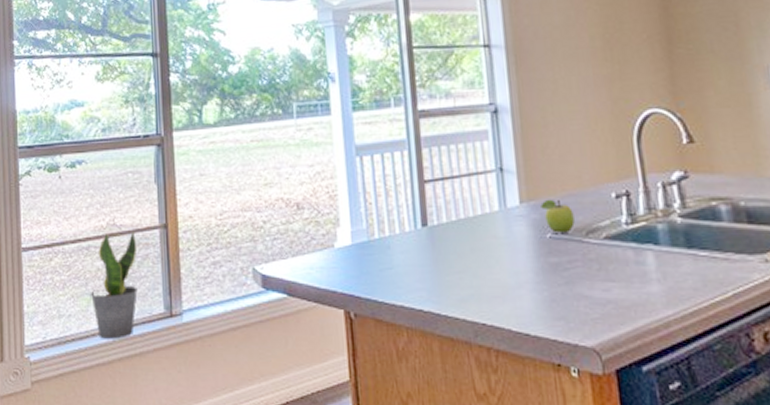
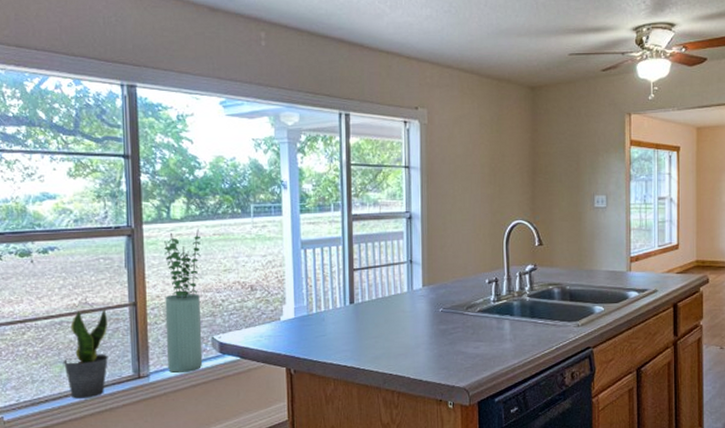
vase: none [196,134,243,313] -> present [164,228,203,374]
fruit: present [540,199,575,233] -> none [437,283,459,308]

